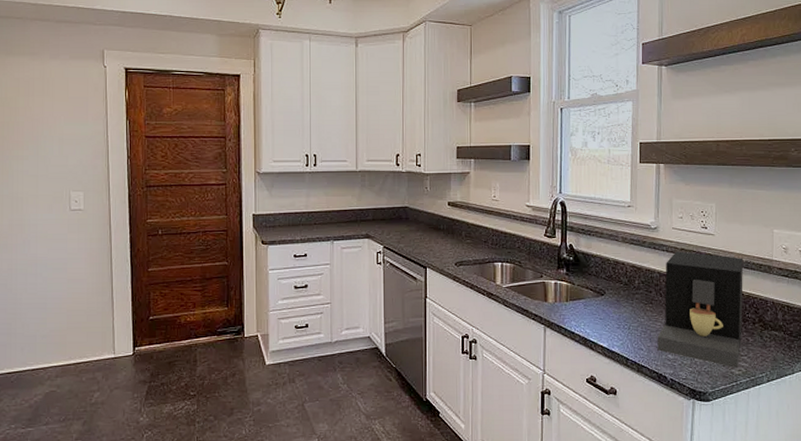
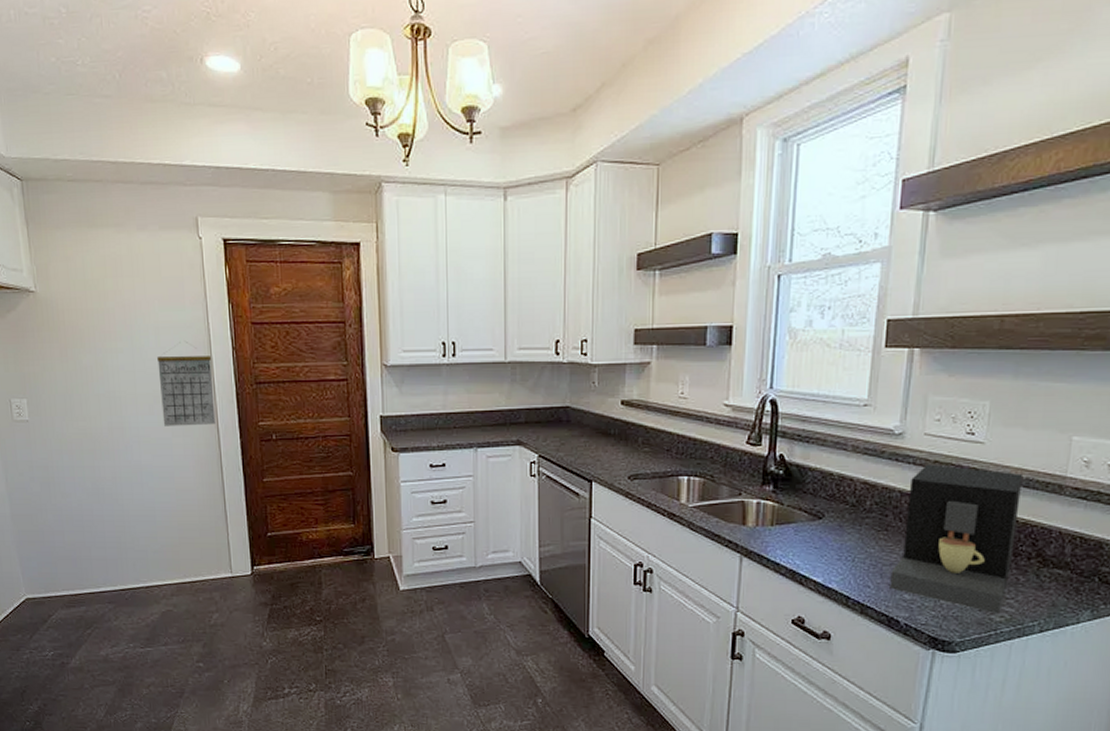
calendar: none [59,151,109,223] -> present [157,342,216,426]

